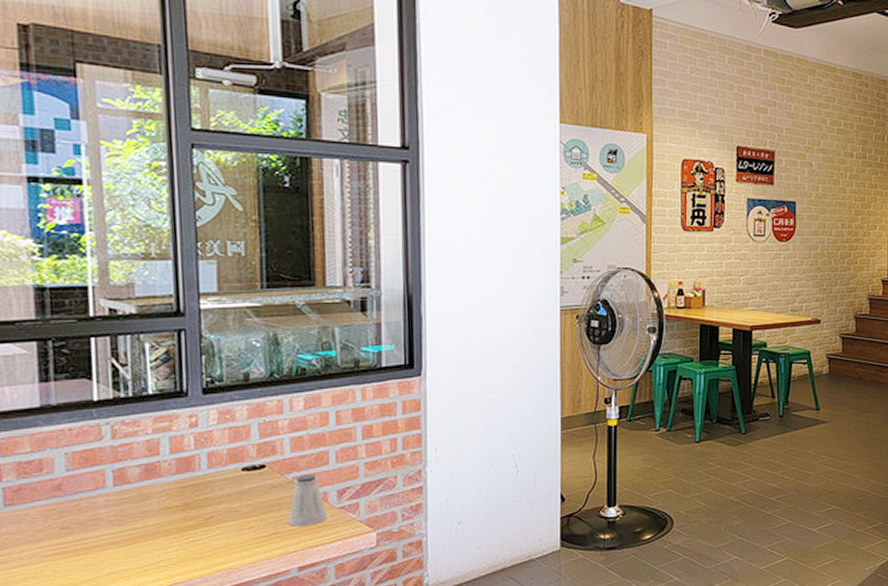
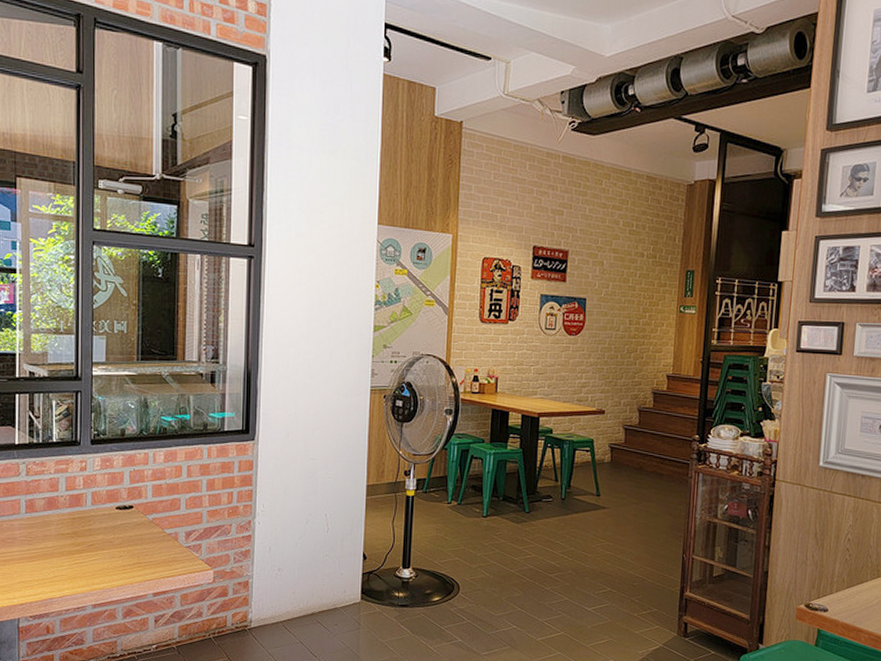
saltshaker: present [288,474,327,526] -> none [148,516,177,559]

